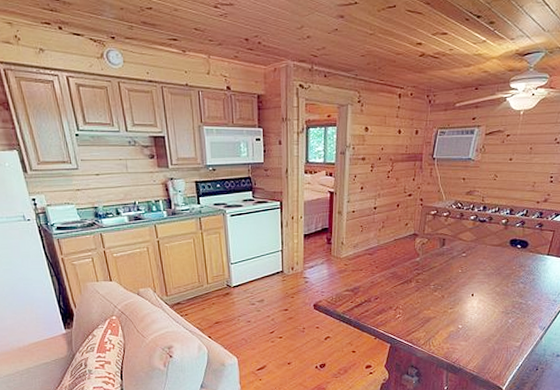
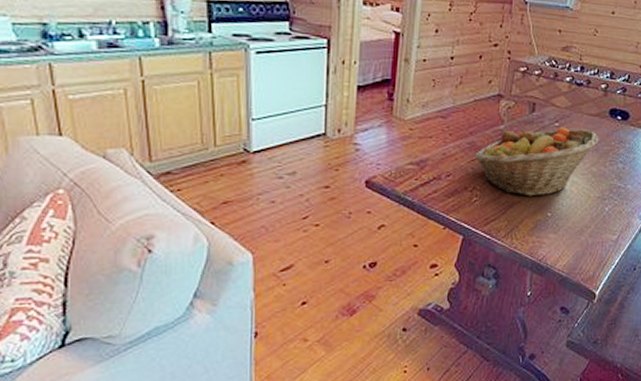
fruit basket: none [397,257,501,313] -> present [475,127,599,196]

